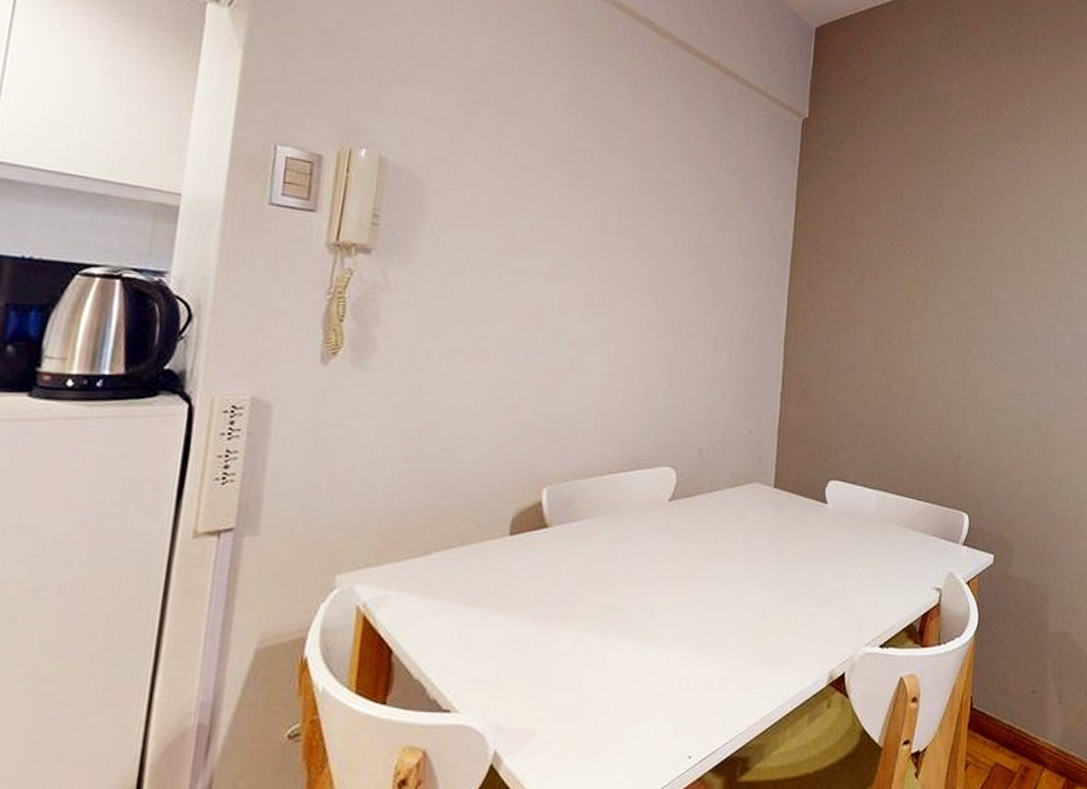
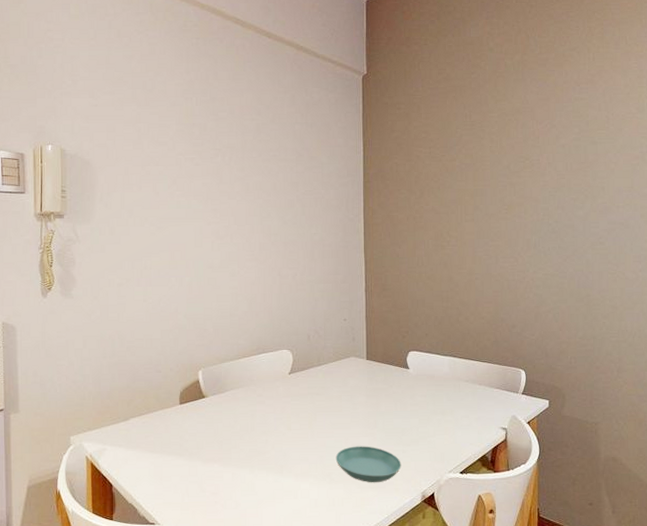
saucer: none [720,605,806,658] -> present [335,446,401,483]

